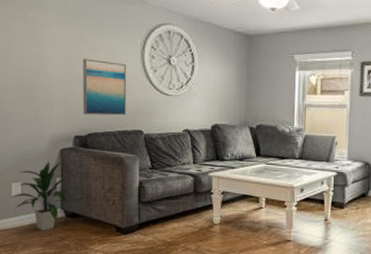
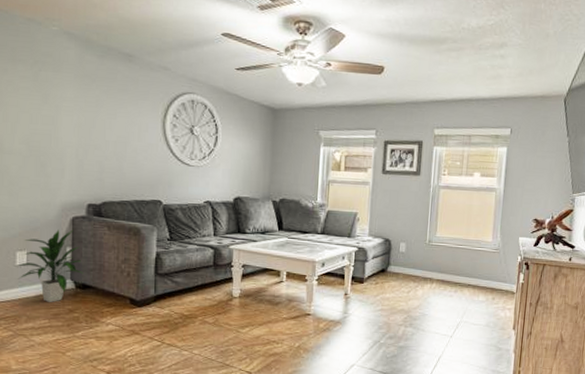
wall art: present [83,59,126,116] -> none [98,124,146,185]

